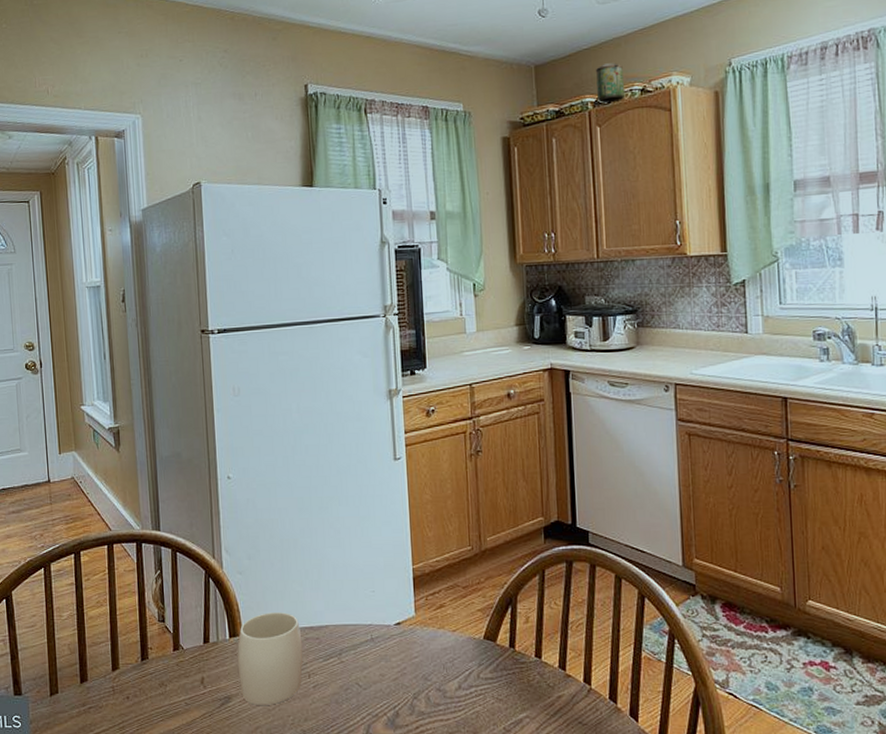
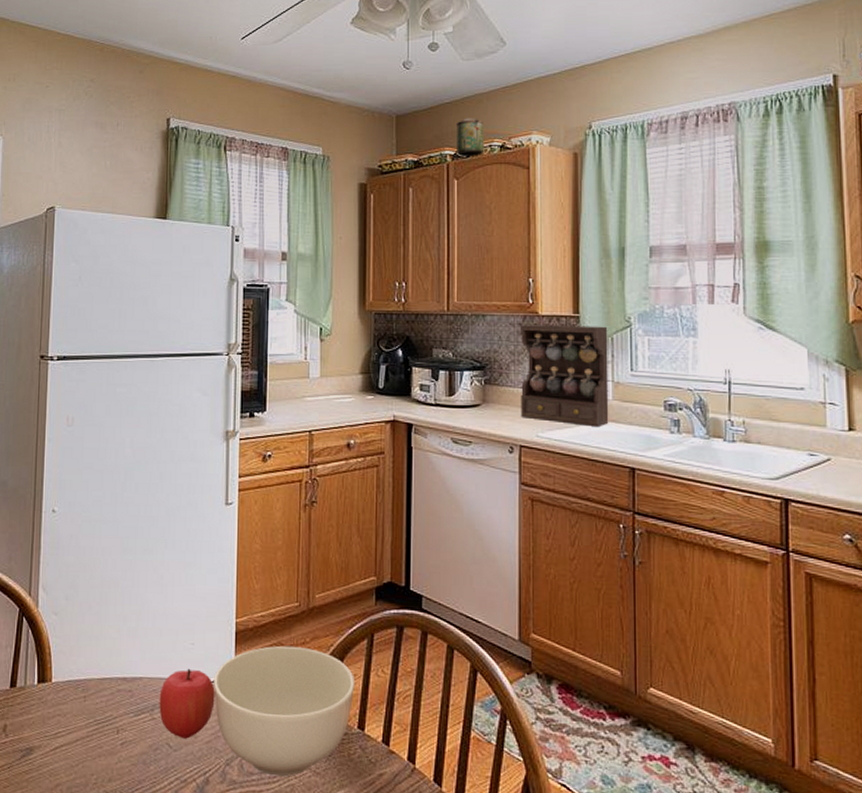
mug: present [237,612,303,705] -> none [43,659,114,761]
fruit: none [345,614,399,678] -> present [159,668,215,739]
bowl: none [396,586,531,705] -> present [214,645,356,777]
spice rack: none [670,262,760,361] -> present [521,325,609,428]

